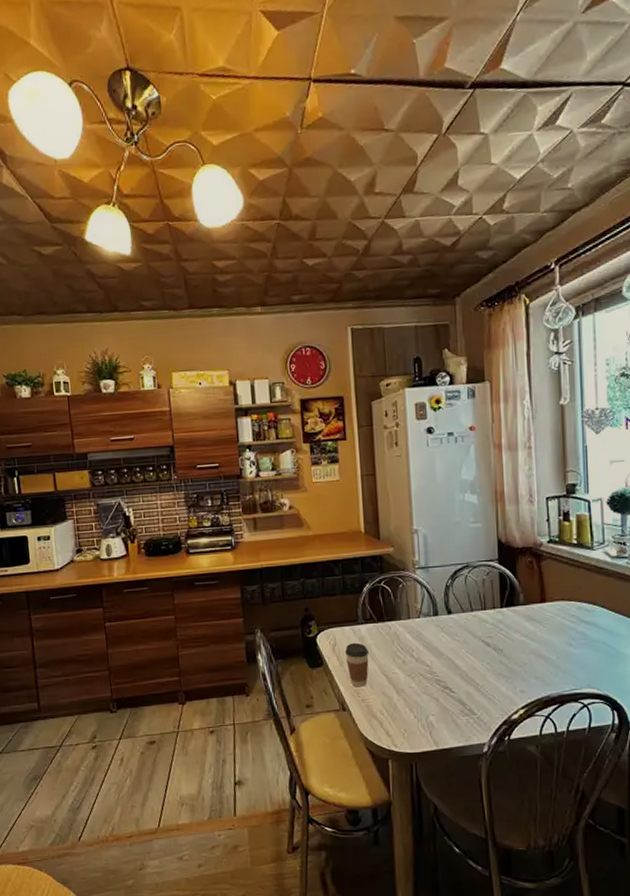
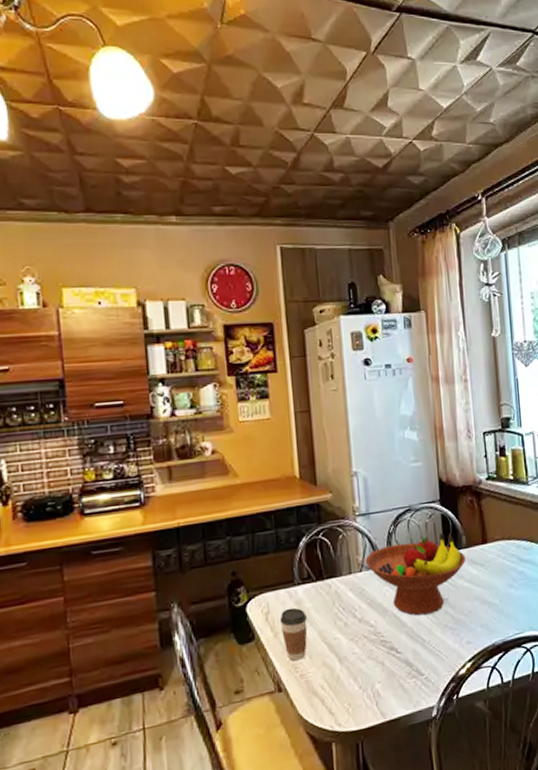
fruit bowl: none [423,590,523,662] -> present [365,533,466,616]

